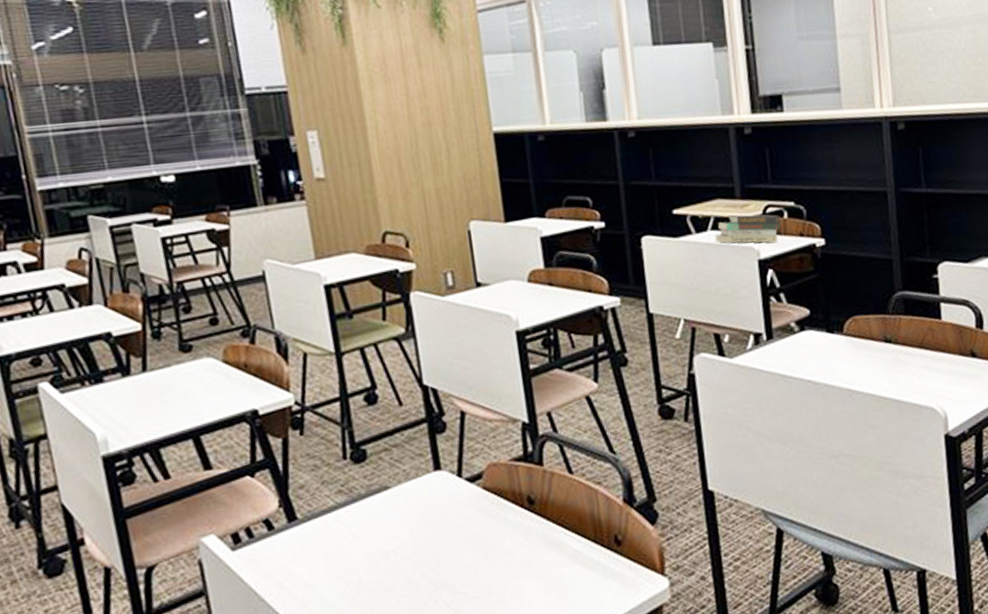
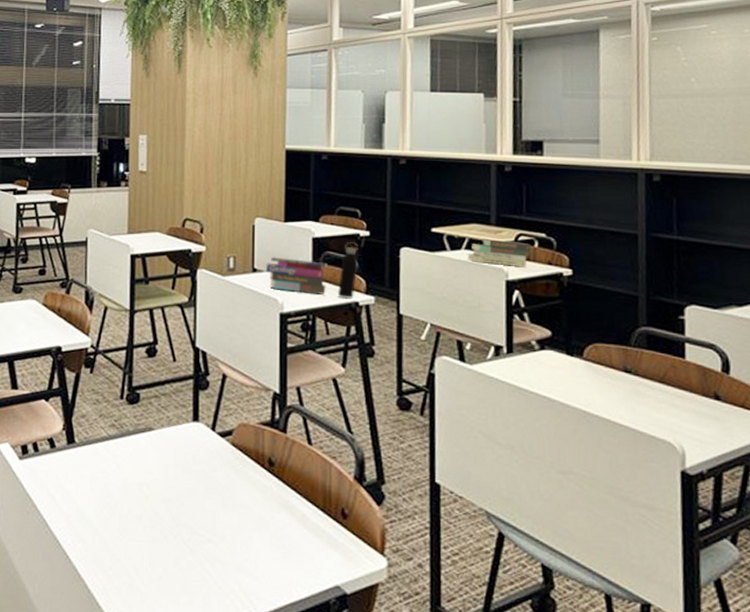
books: none [491,264,565,305] -> present [266,257,328,295]
water bottle: none [577,237,597,304] -> present [337,242,358,299]

